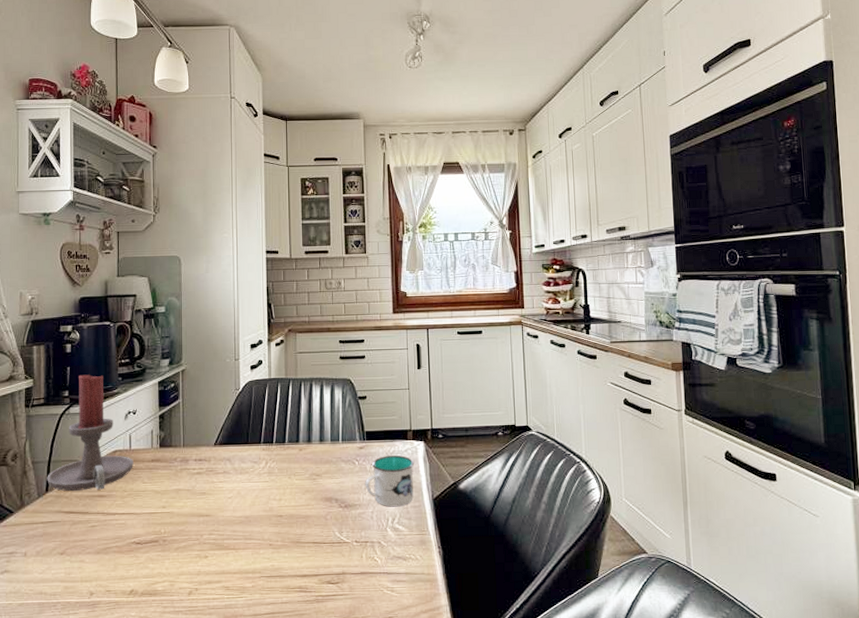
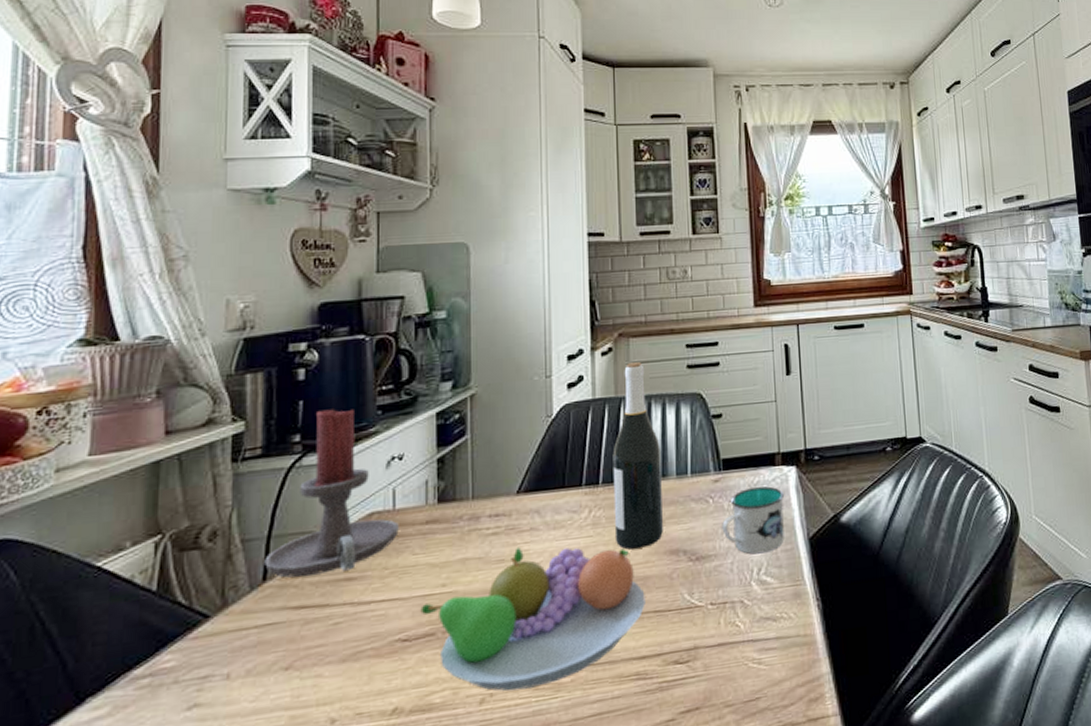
fruit bowl: none [148,484,307,588] -> present [420,546,645,692]
wine bottle: none [283,352,320,494] -> present [612,362,663,550]

